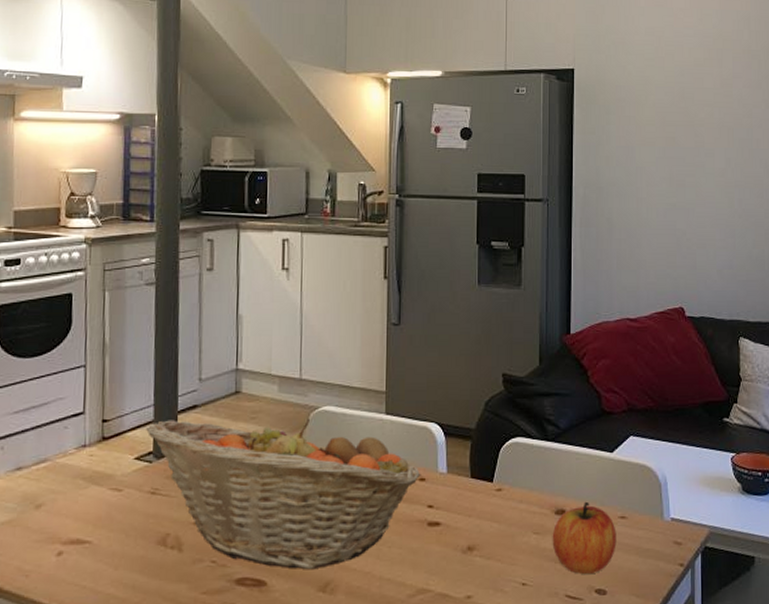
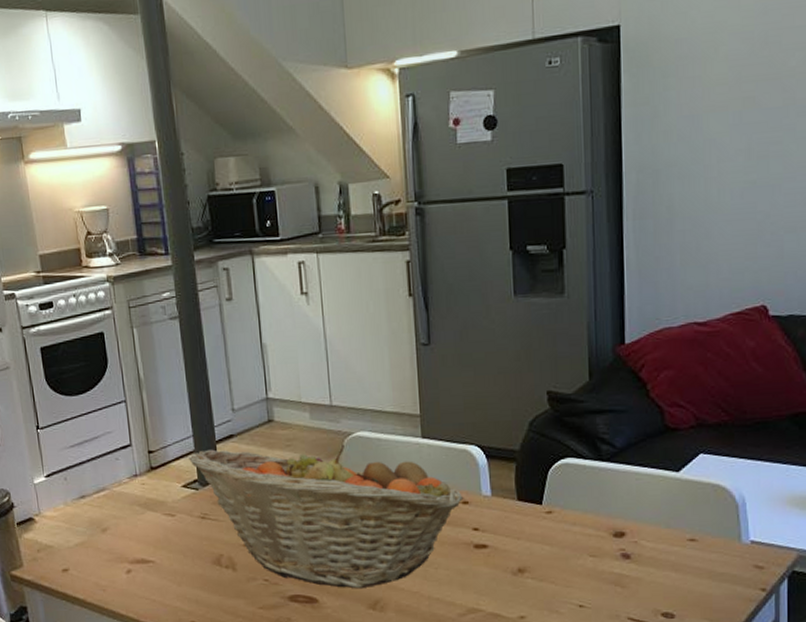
apple: present [552,501,617,574] -> none [610,523,685,597]

